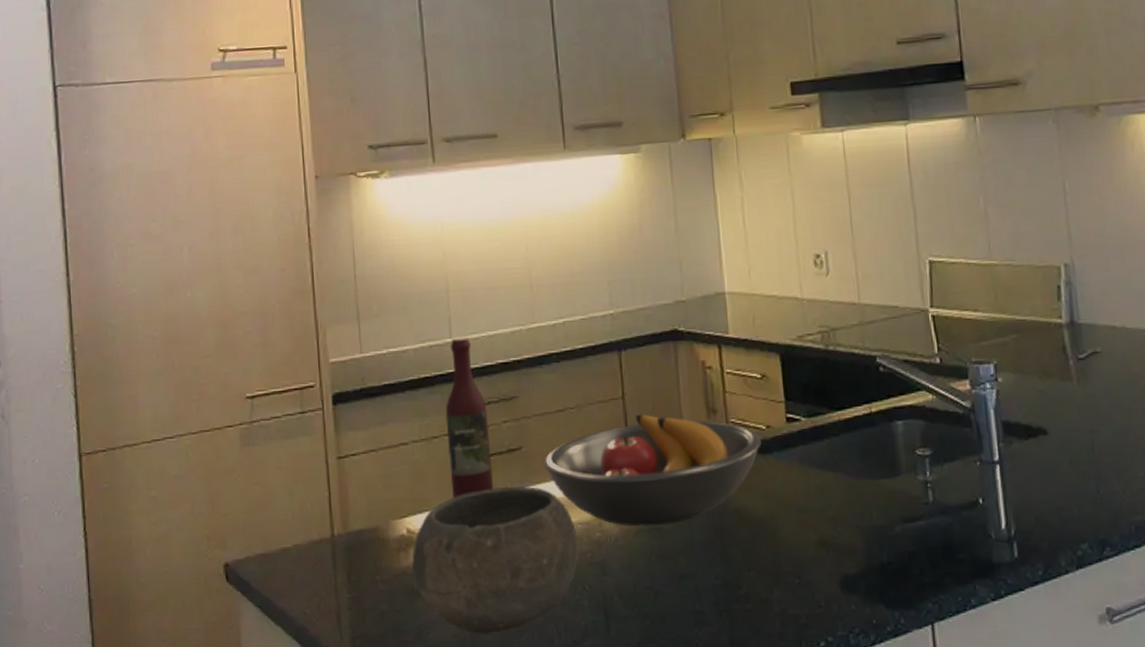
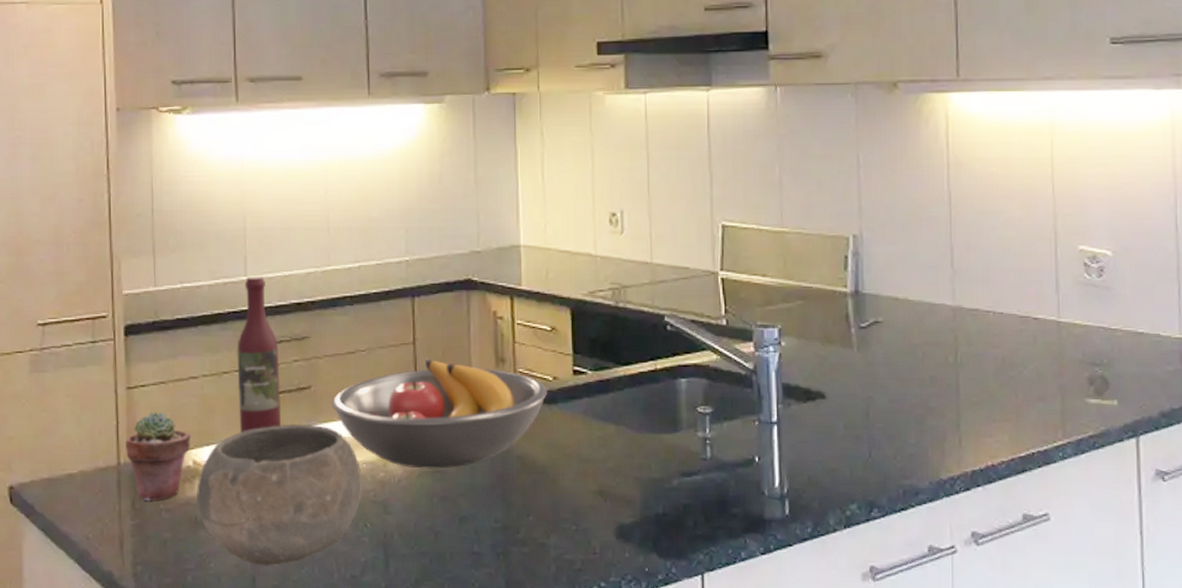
potted succulent: none [338,480,404,573] -> present [126,412,191,501]

